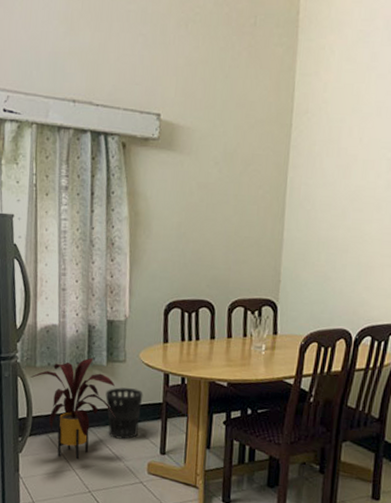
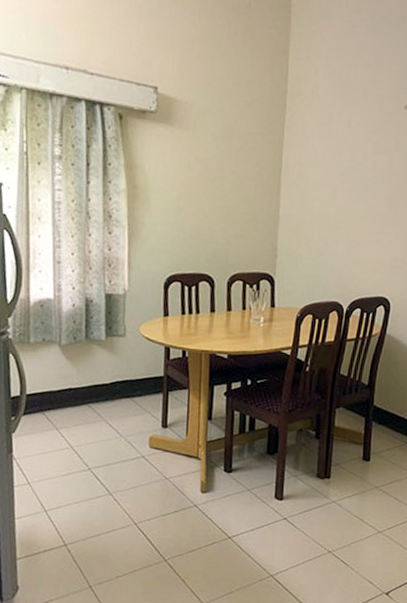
house plant: present [30,358,116,460] -> none [23,332,116,437]
wastebasket: present [105,387,143,440] -> none [104,362,144,414]

